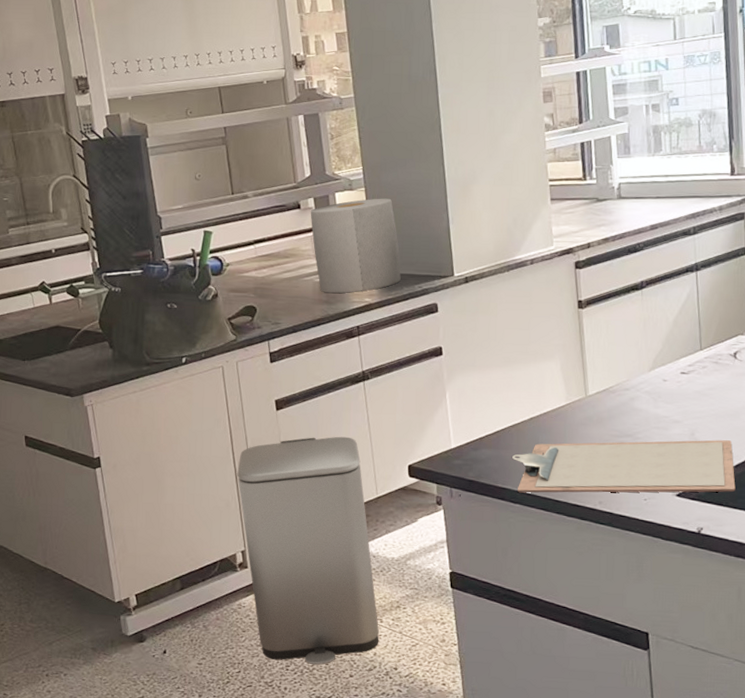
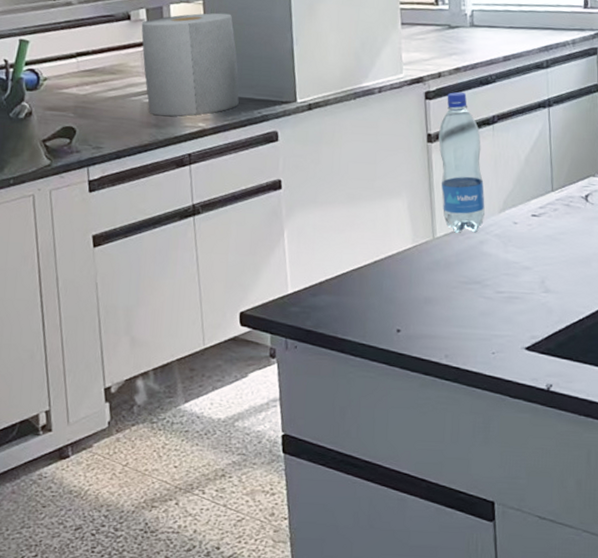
pedal bin: present [237,436,380,666] -> none [44,278,201,546]
clipboard: present [512,440,736,493] -> none [354,288,586,346]
bottle: none [589,260,636,391] -> present [438,91,486,233]

